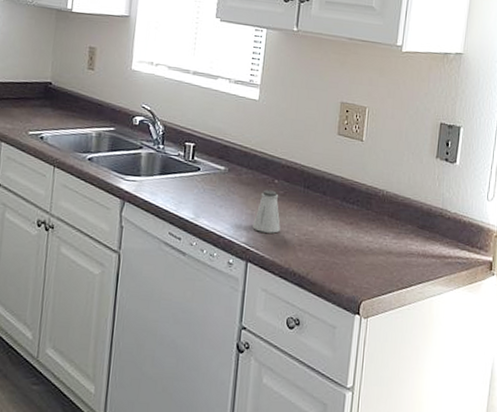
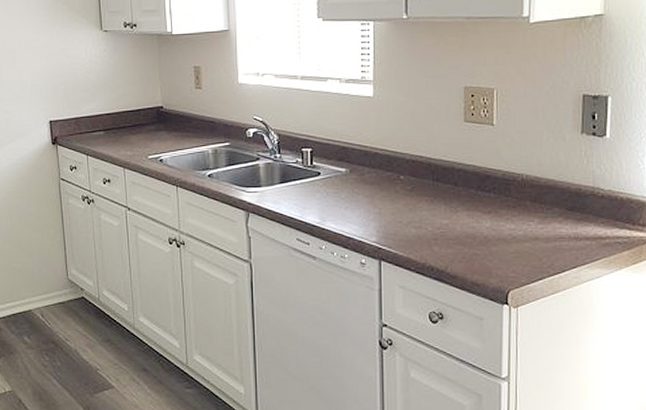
saltshaker: present [253,190,280,233] -> none [382,187,412,230]

